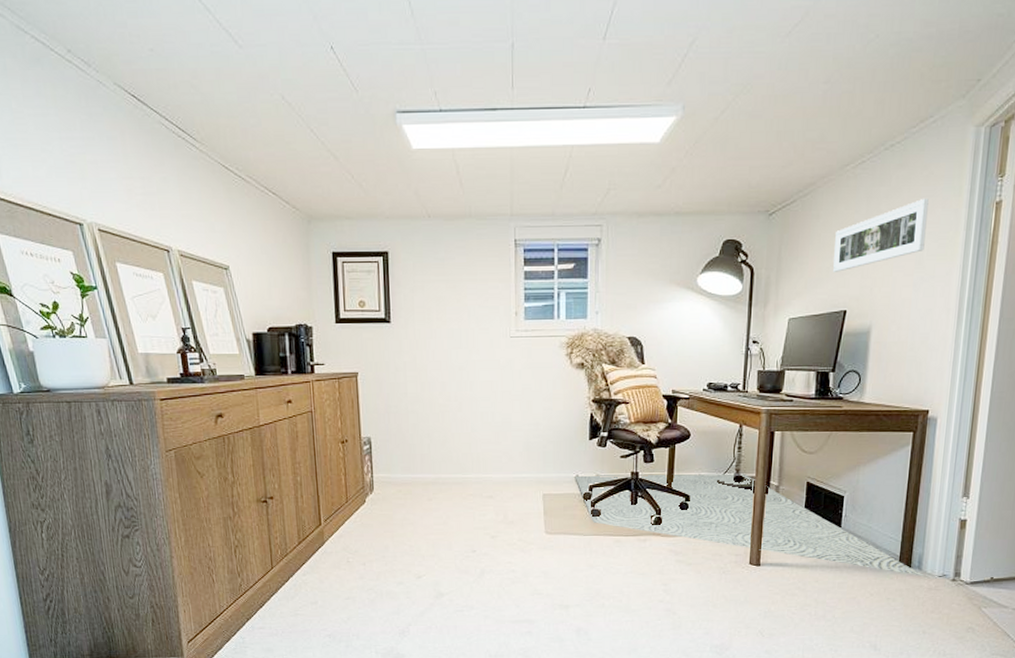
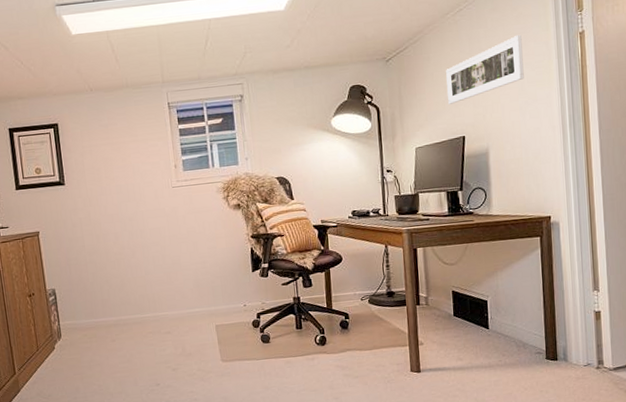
rug: present [575,473,925,576] -> none [243,289,571,367]

